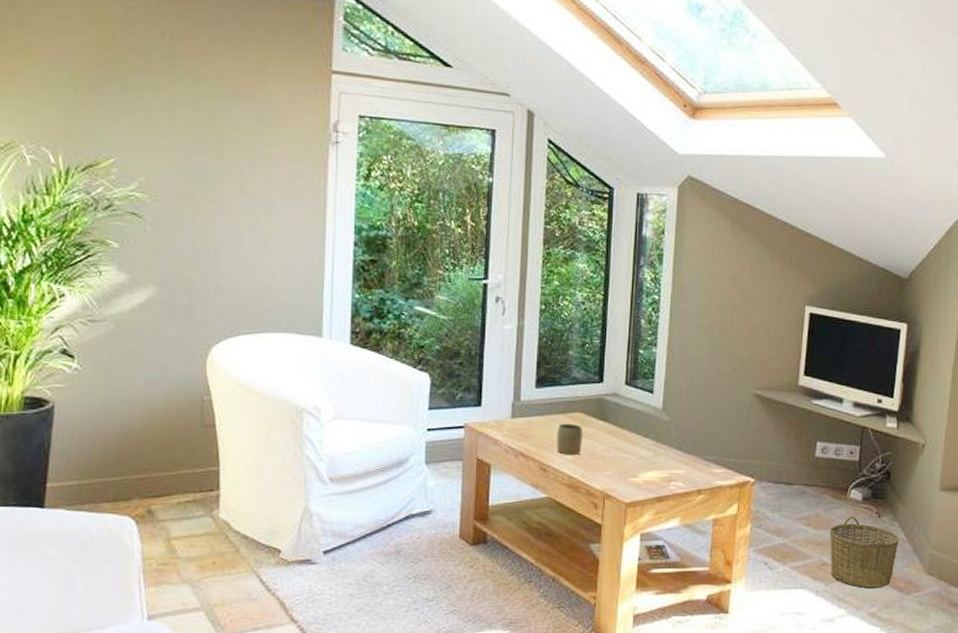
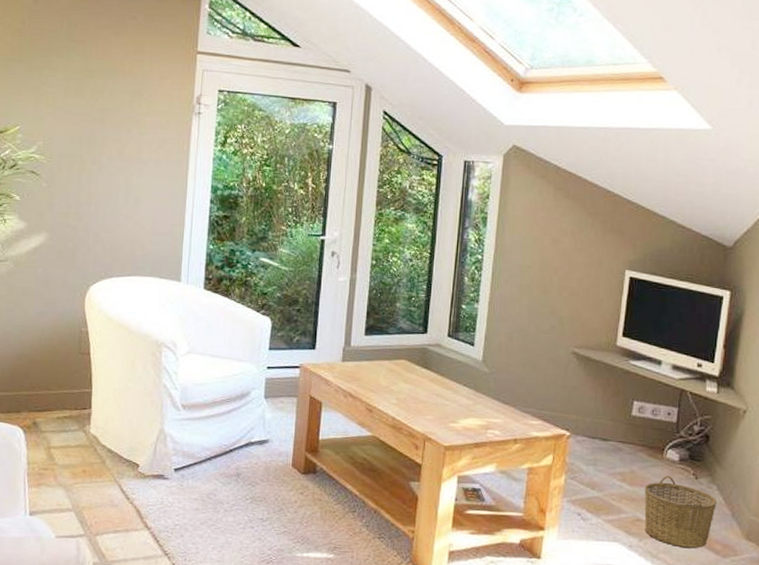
mug: present [557,423,583,455] -> none [382,369,407,399]

